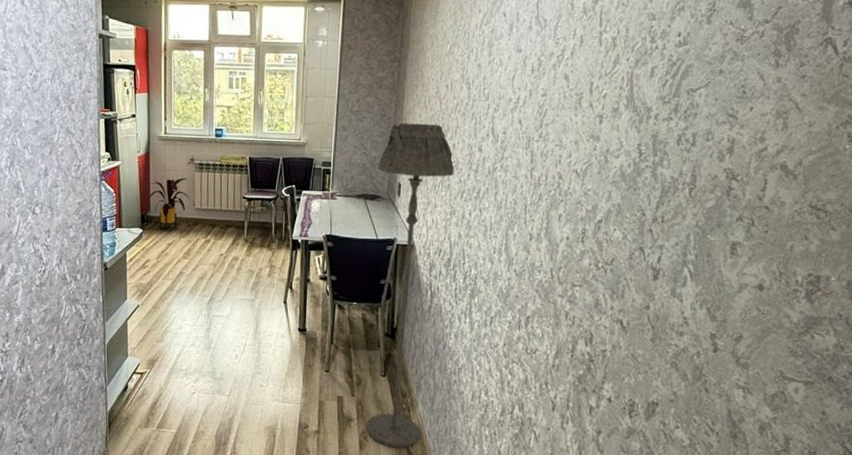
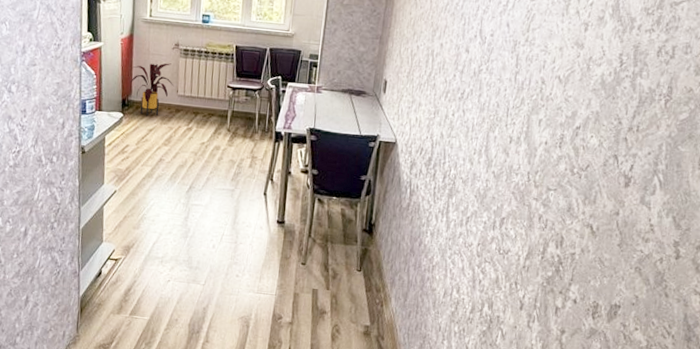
floor lamp: present [366,123,456,448] -> none [339,19,442,342]

